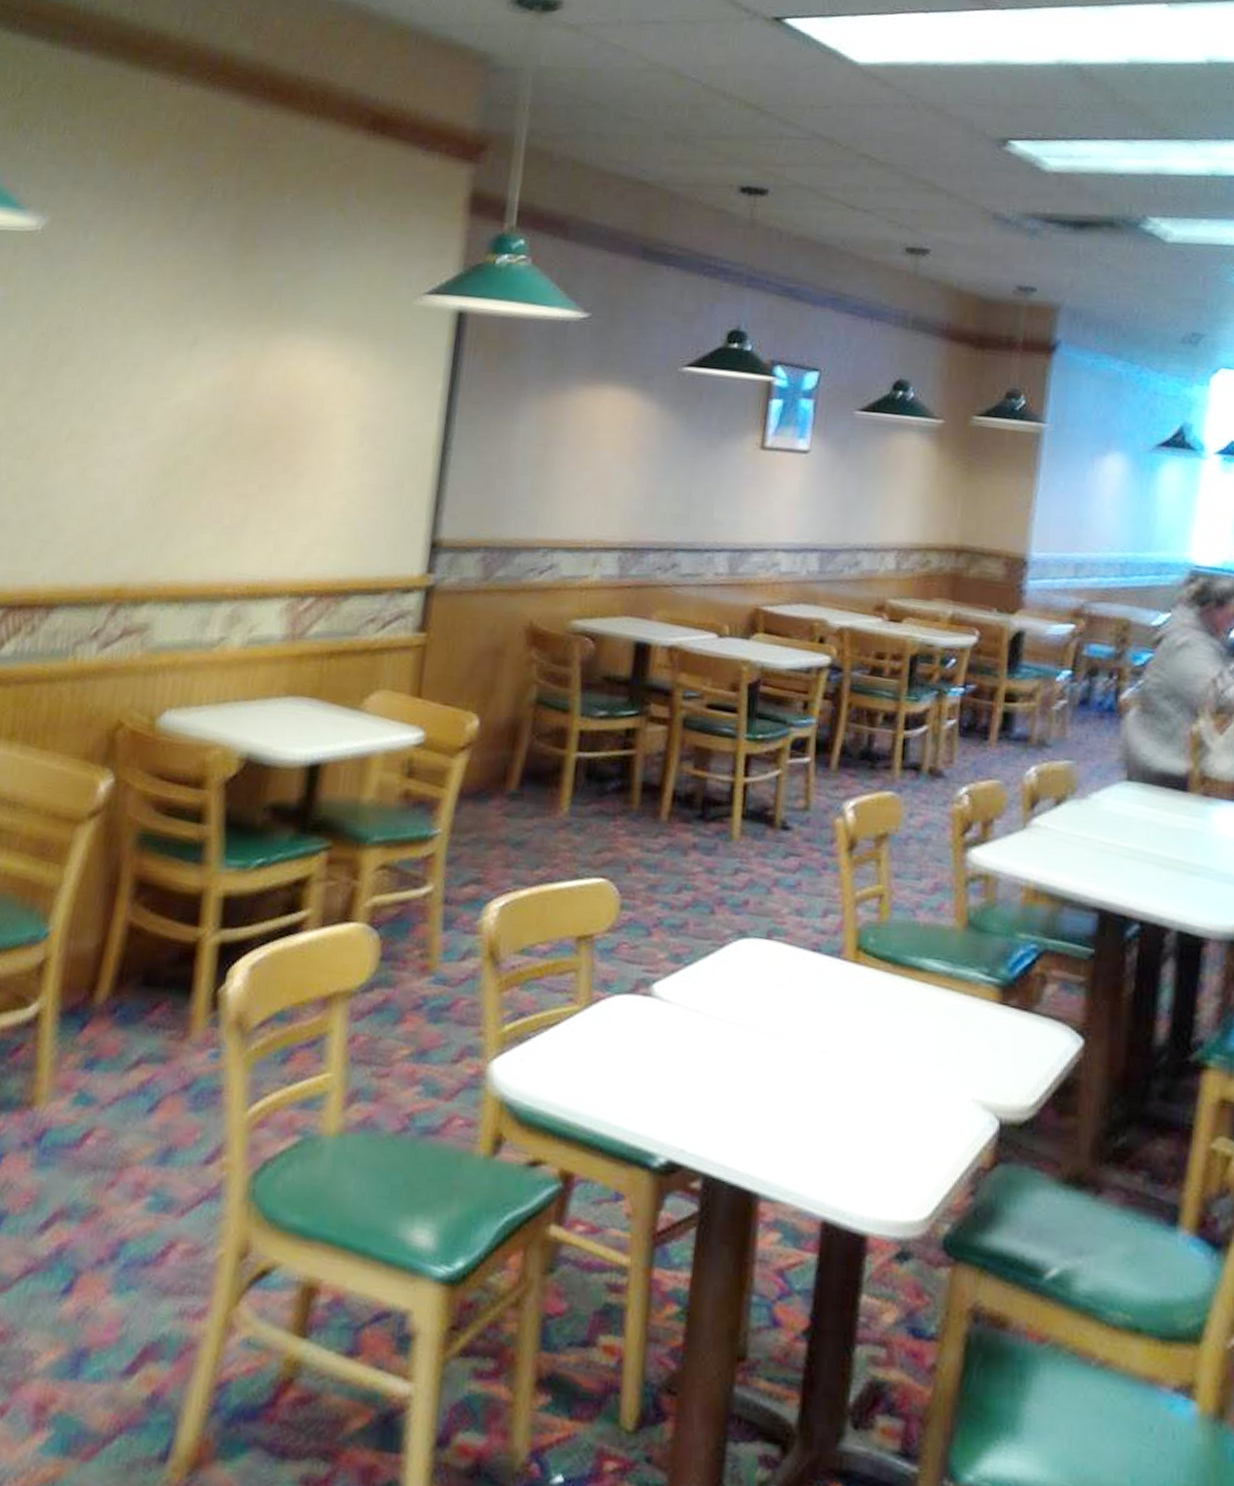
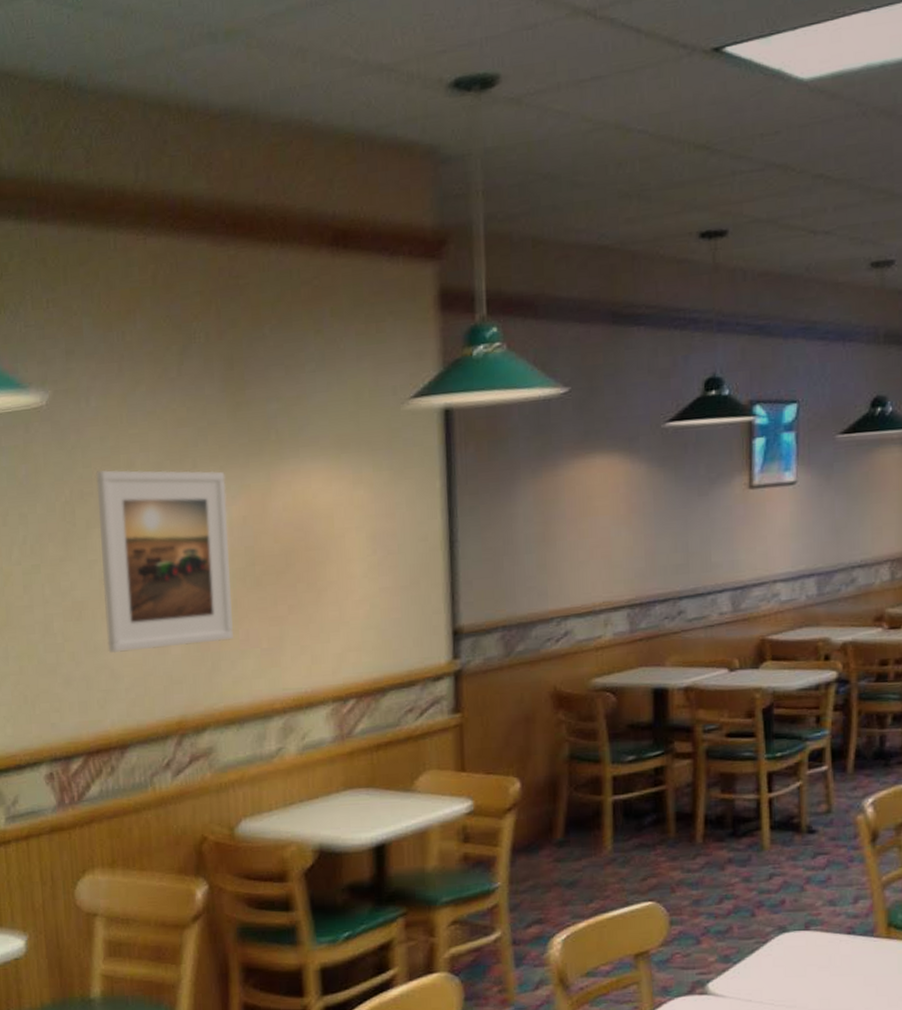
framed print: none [55,308,217,511] -> present [96,470,235,654]

